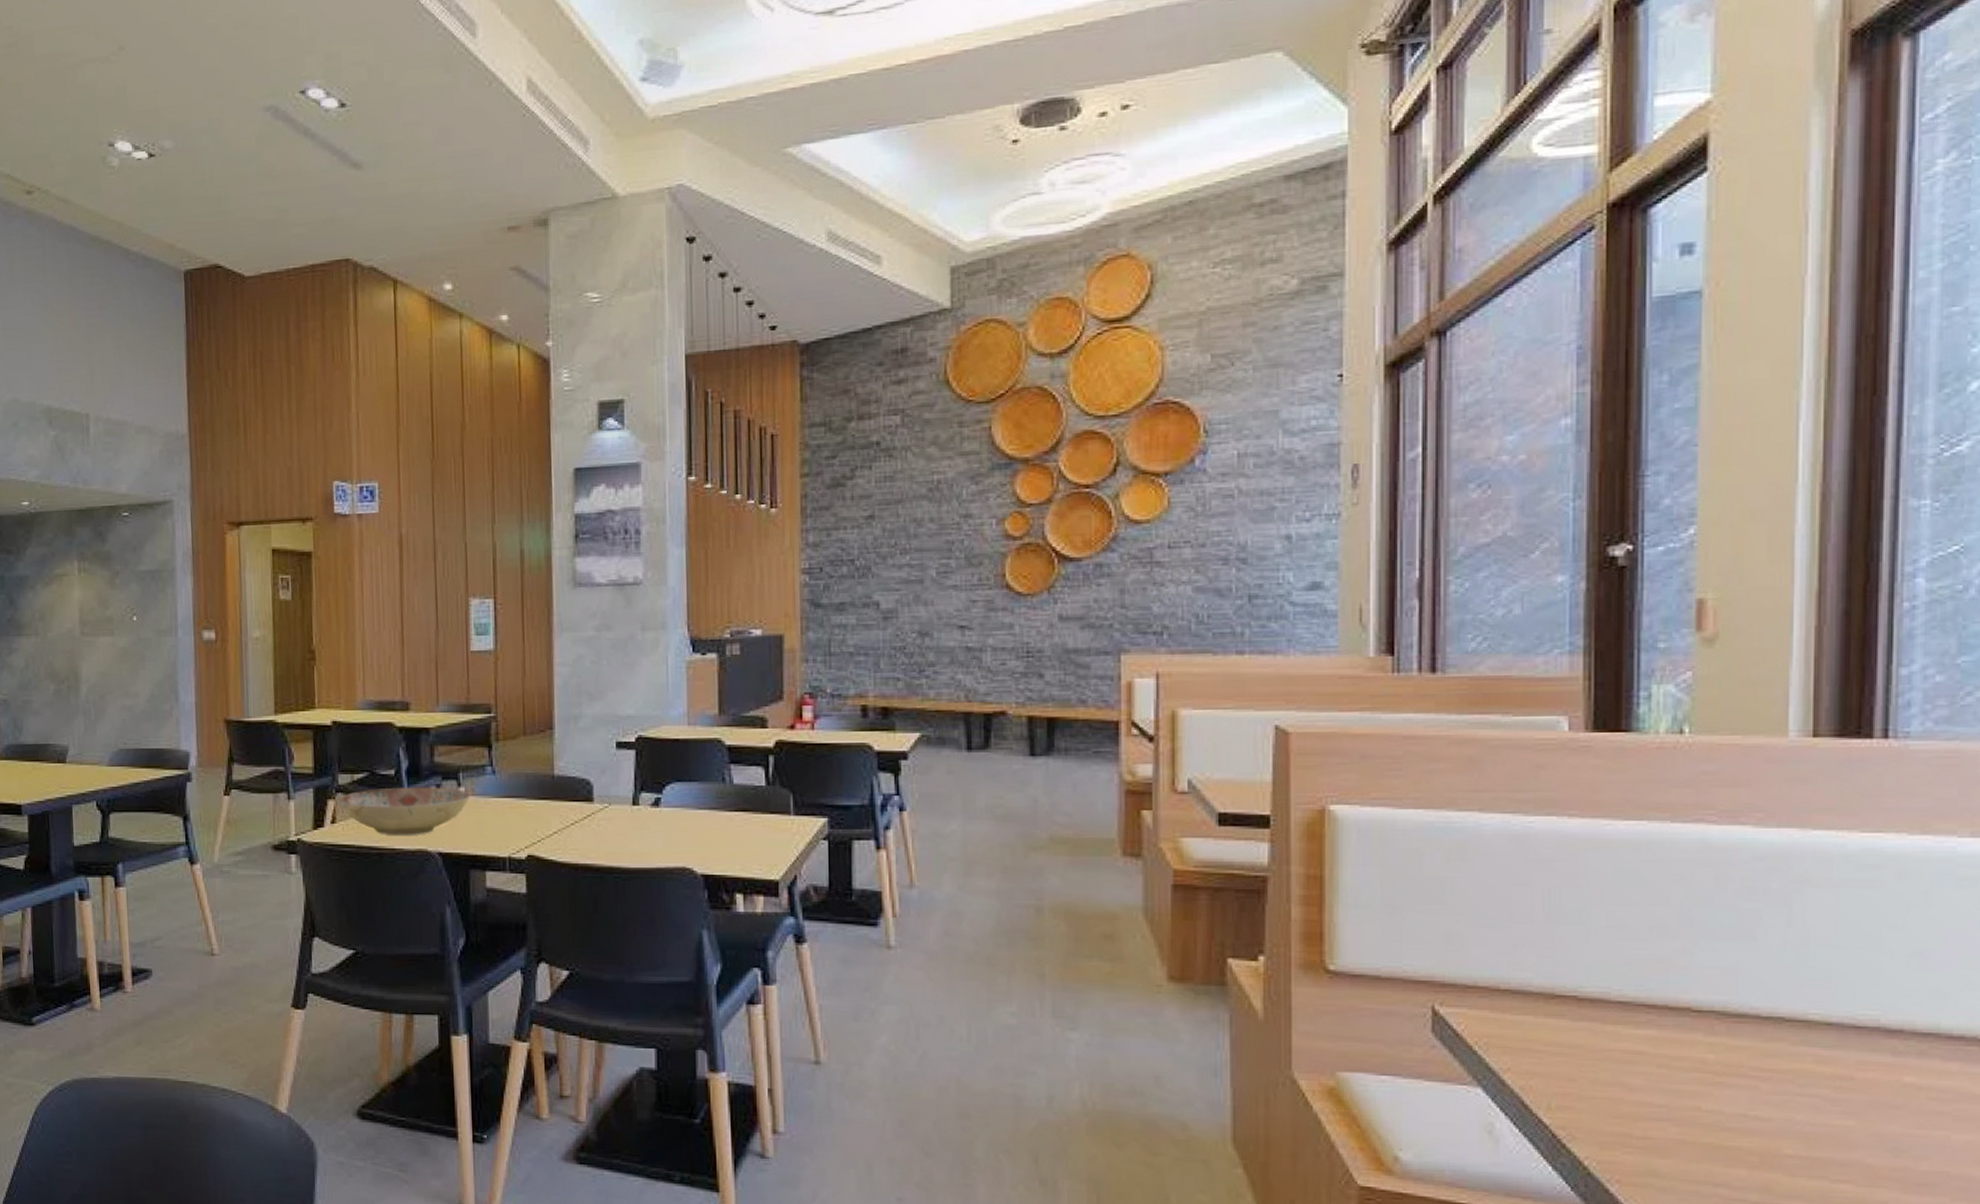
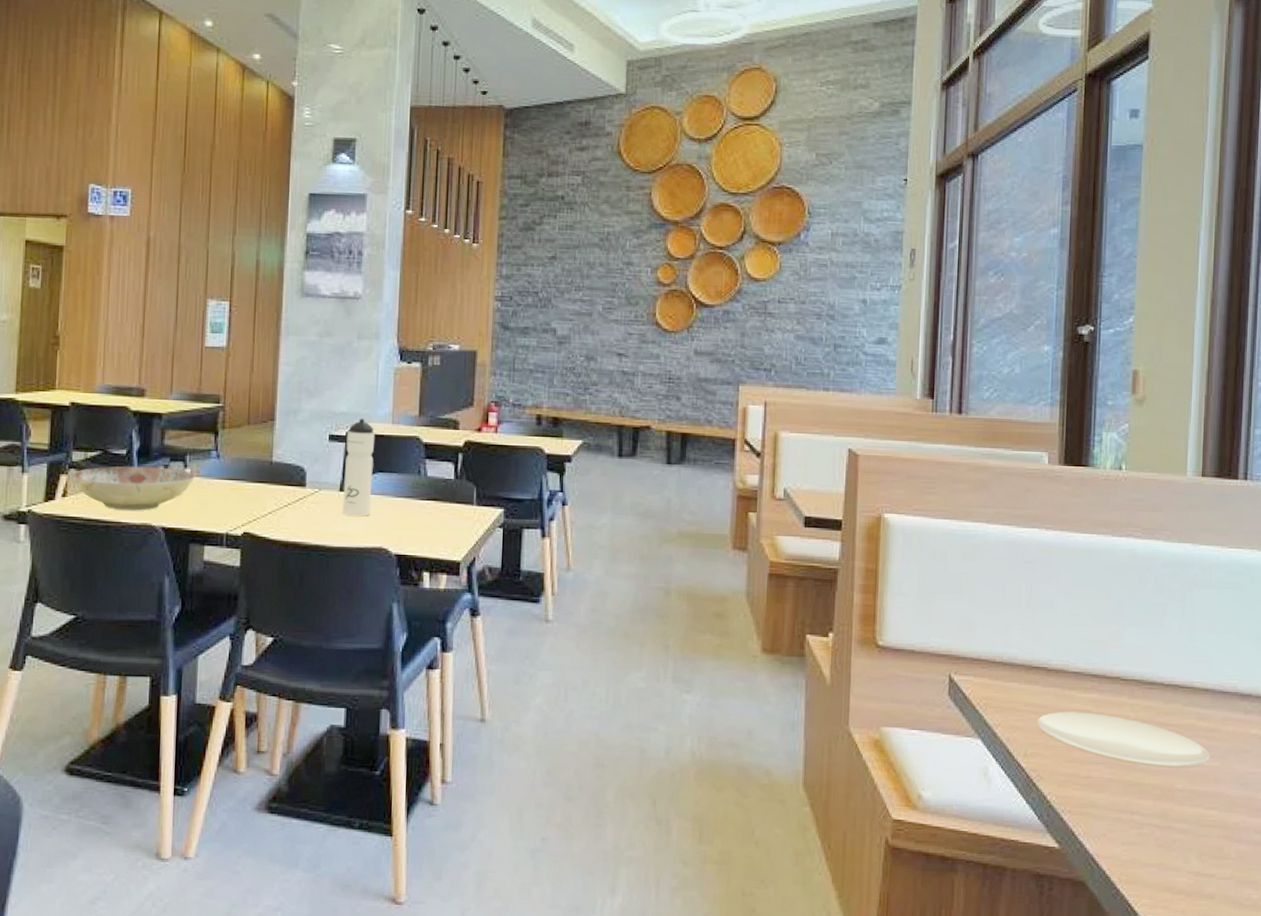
water bottle: none [636,721,670,834] -> present [342,418,376,517]
plate: none [1564,1052,1837,1129] -> present [1037,711,1210,769]

